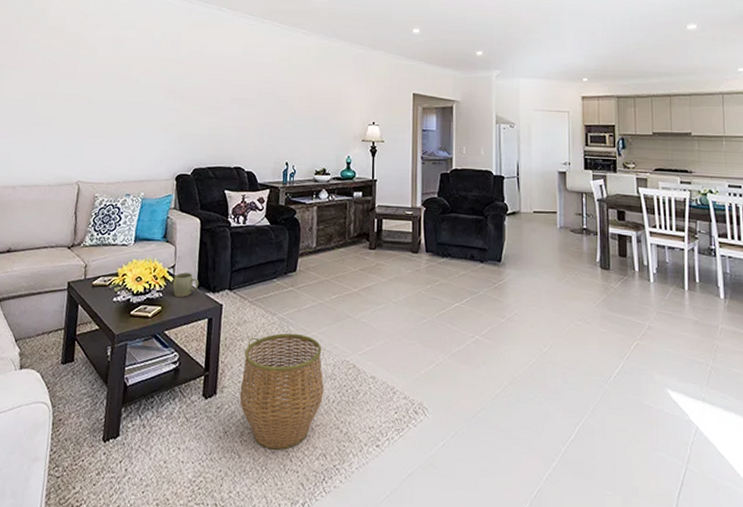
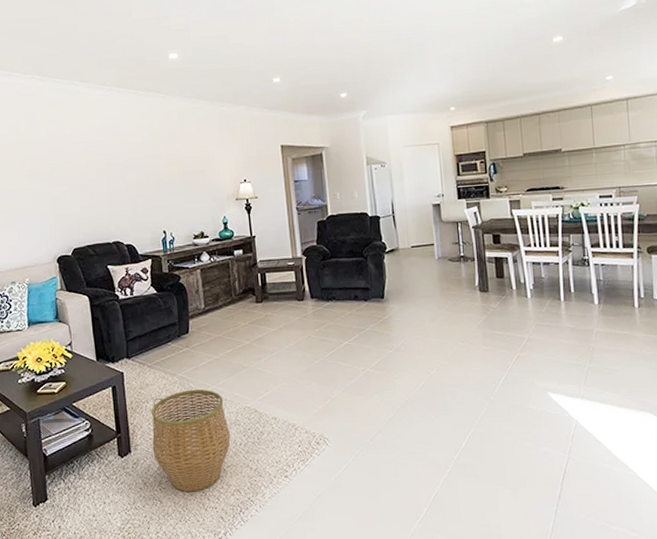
mug: present [173,272,200,297] -> none [72,348,98,371]

